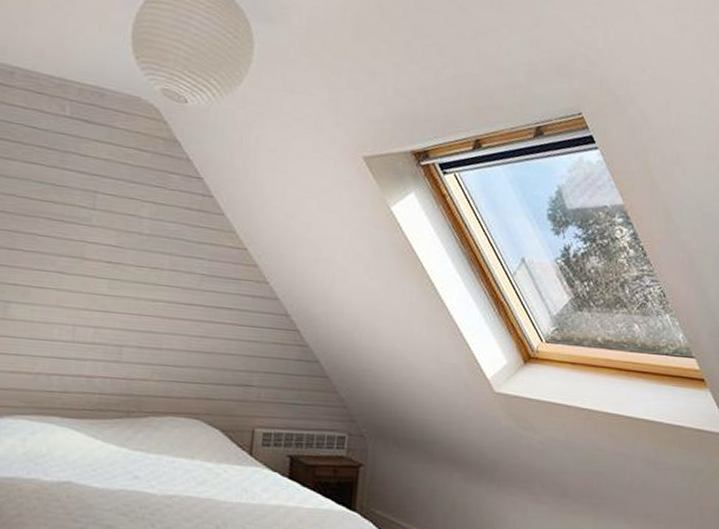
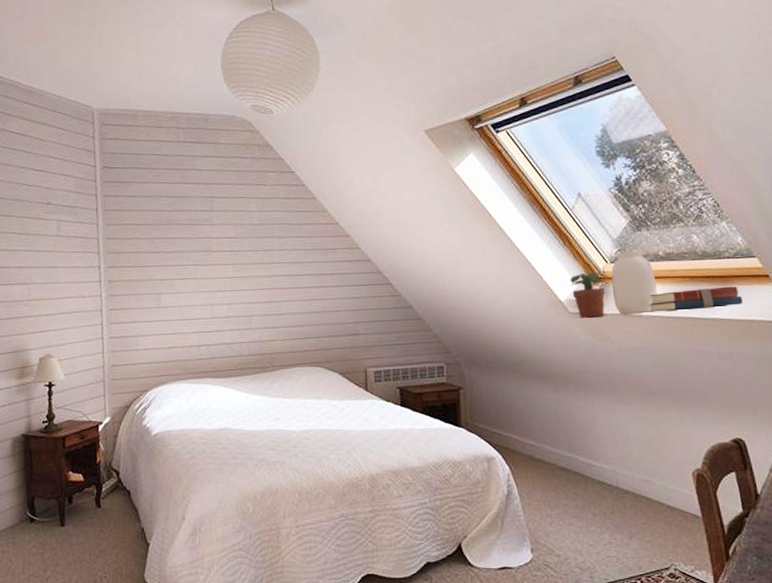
potted plant: none [499,349,544,402] -> present [570,272,611,318]
vase: none [543,332,591,405] -> present [611,251,659,315]
books: none [578,383,675,408] -> present [648,286,743,312]

